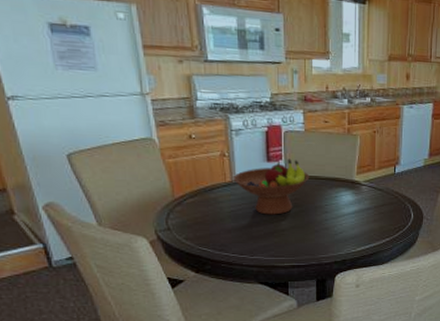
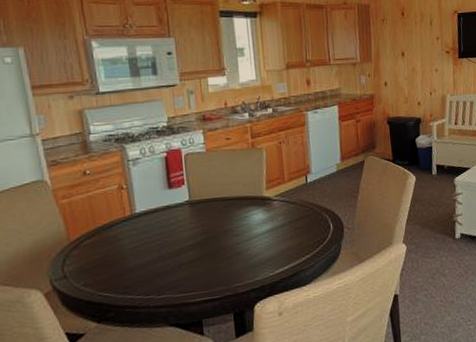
fruit bowl: present [233,158,310,215] -> none [133,182,216,247]

